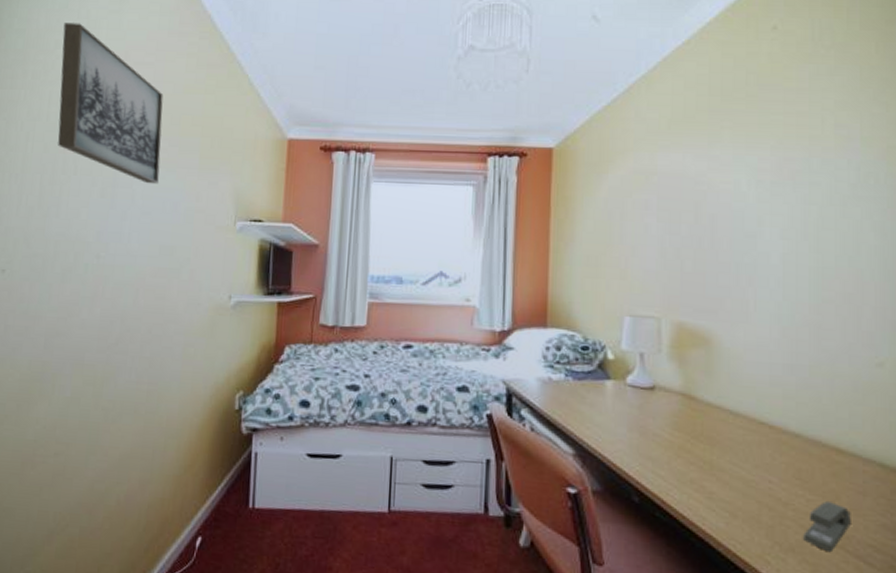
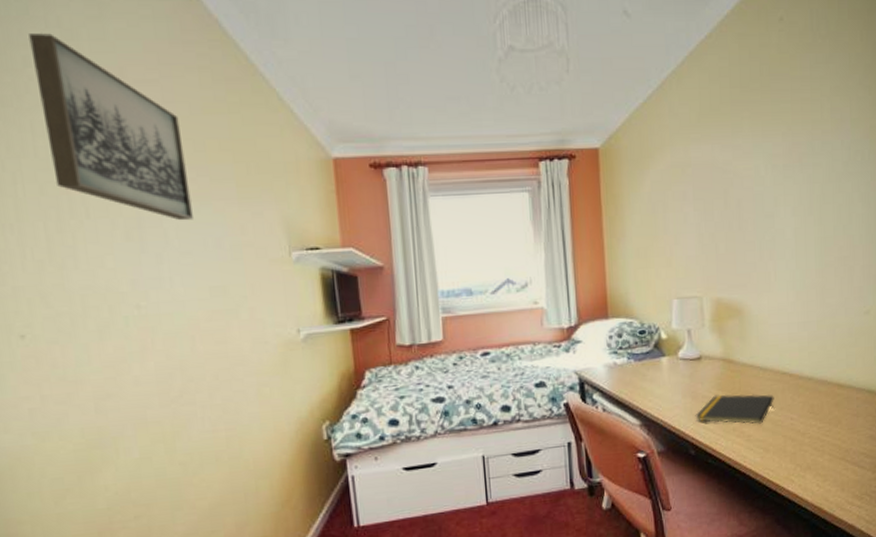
notepad: none [642,435,747,481] -> present [695,394,774,424]
stapler: present [804,500,851,553] -> none [817,425,849,465]

